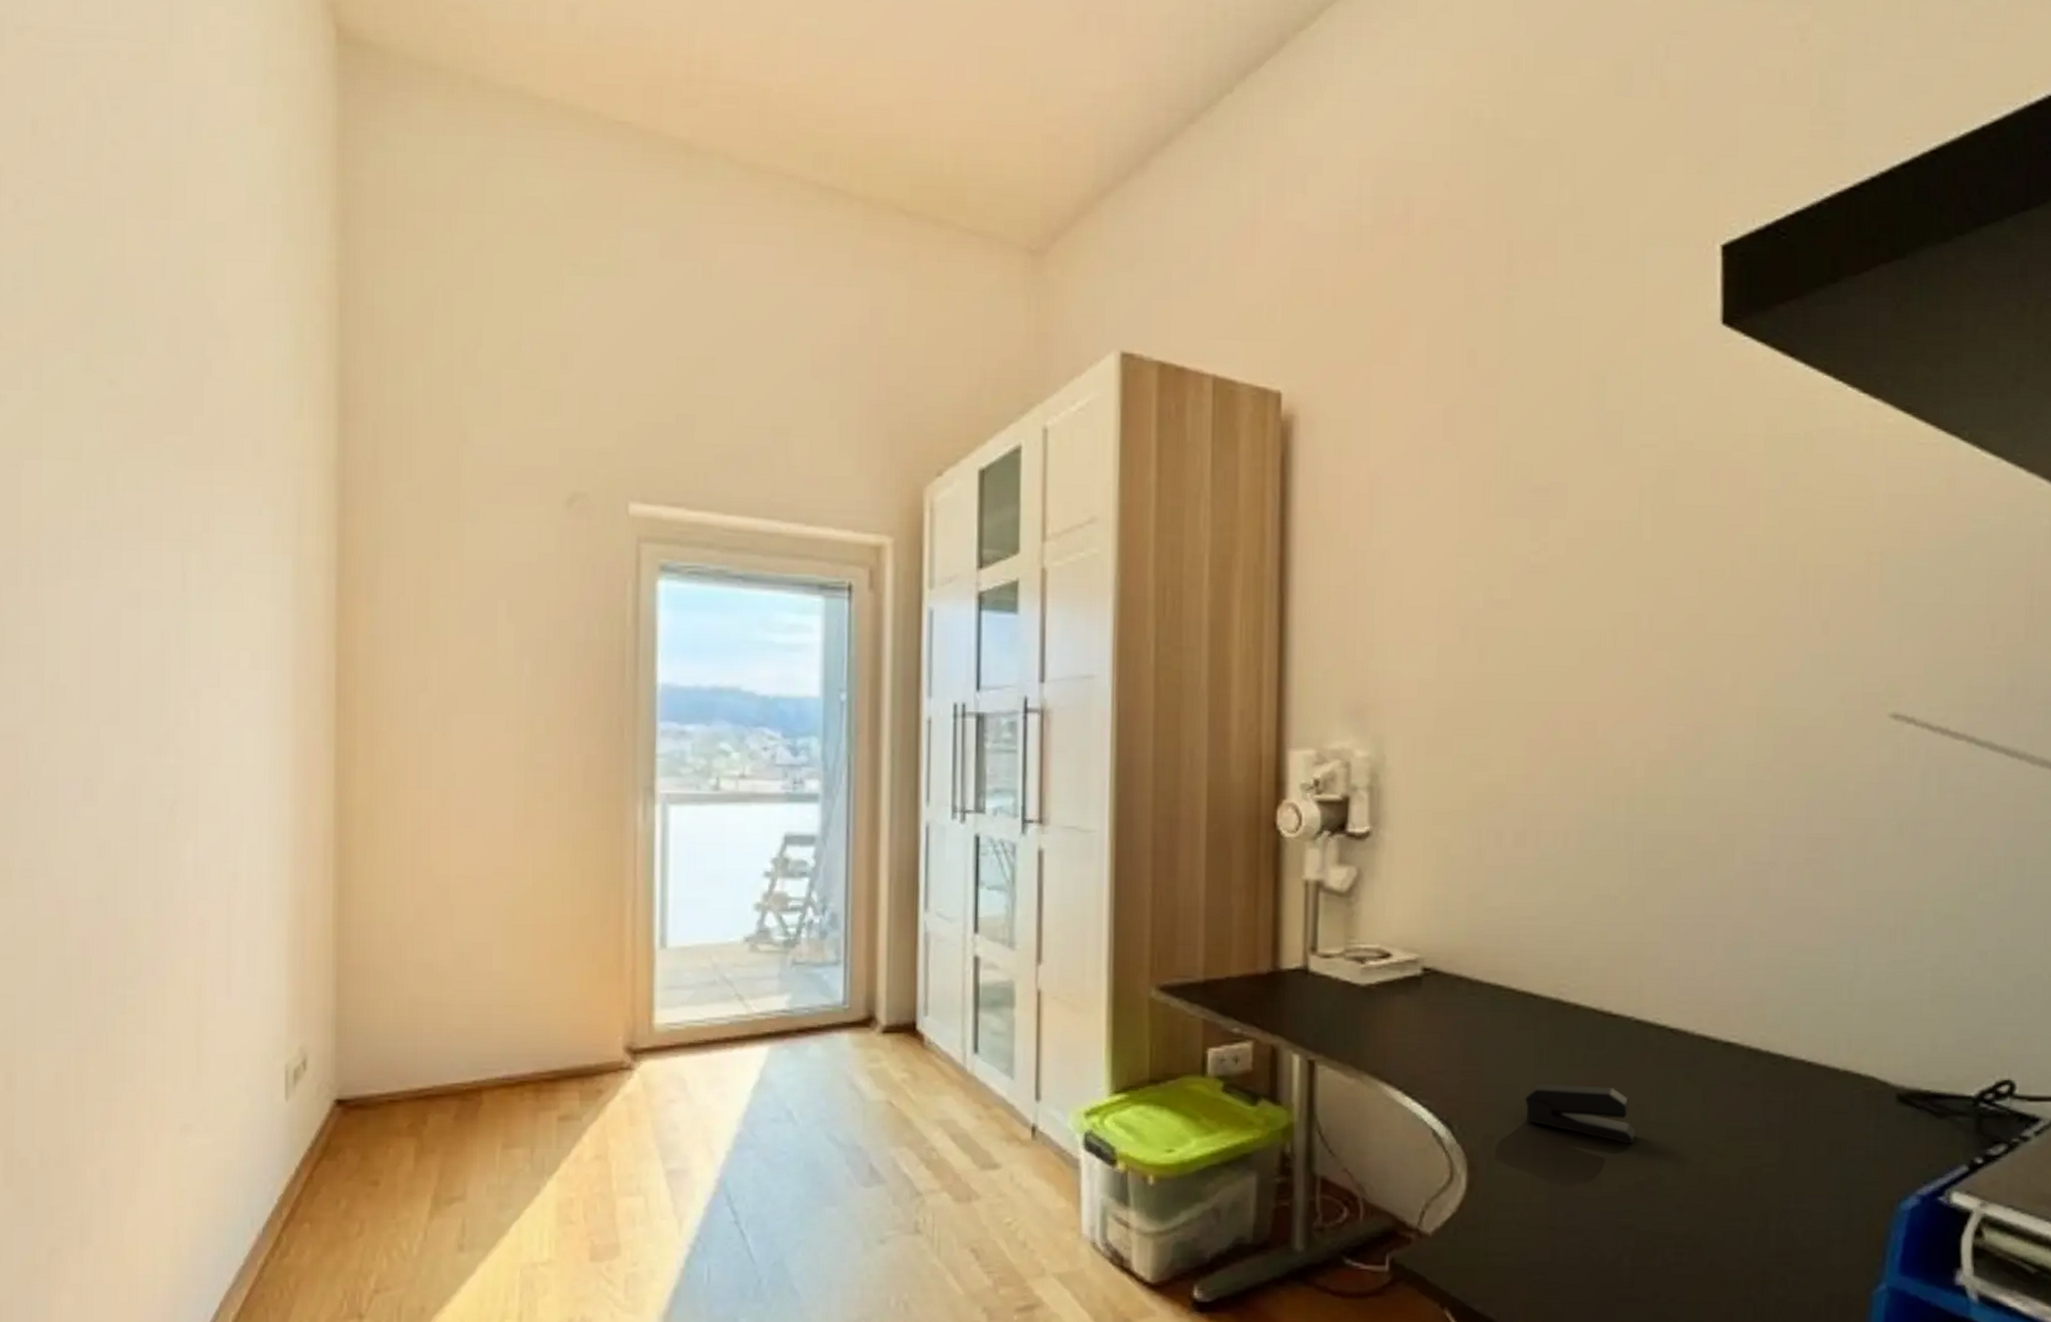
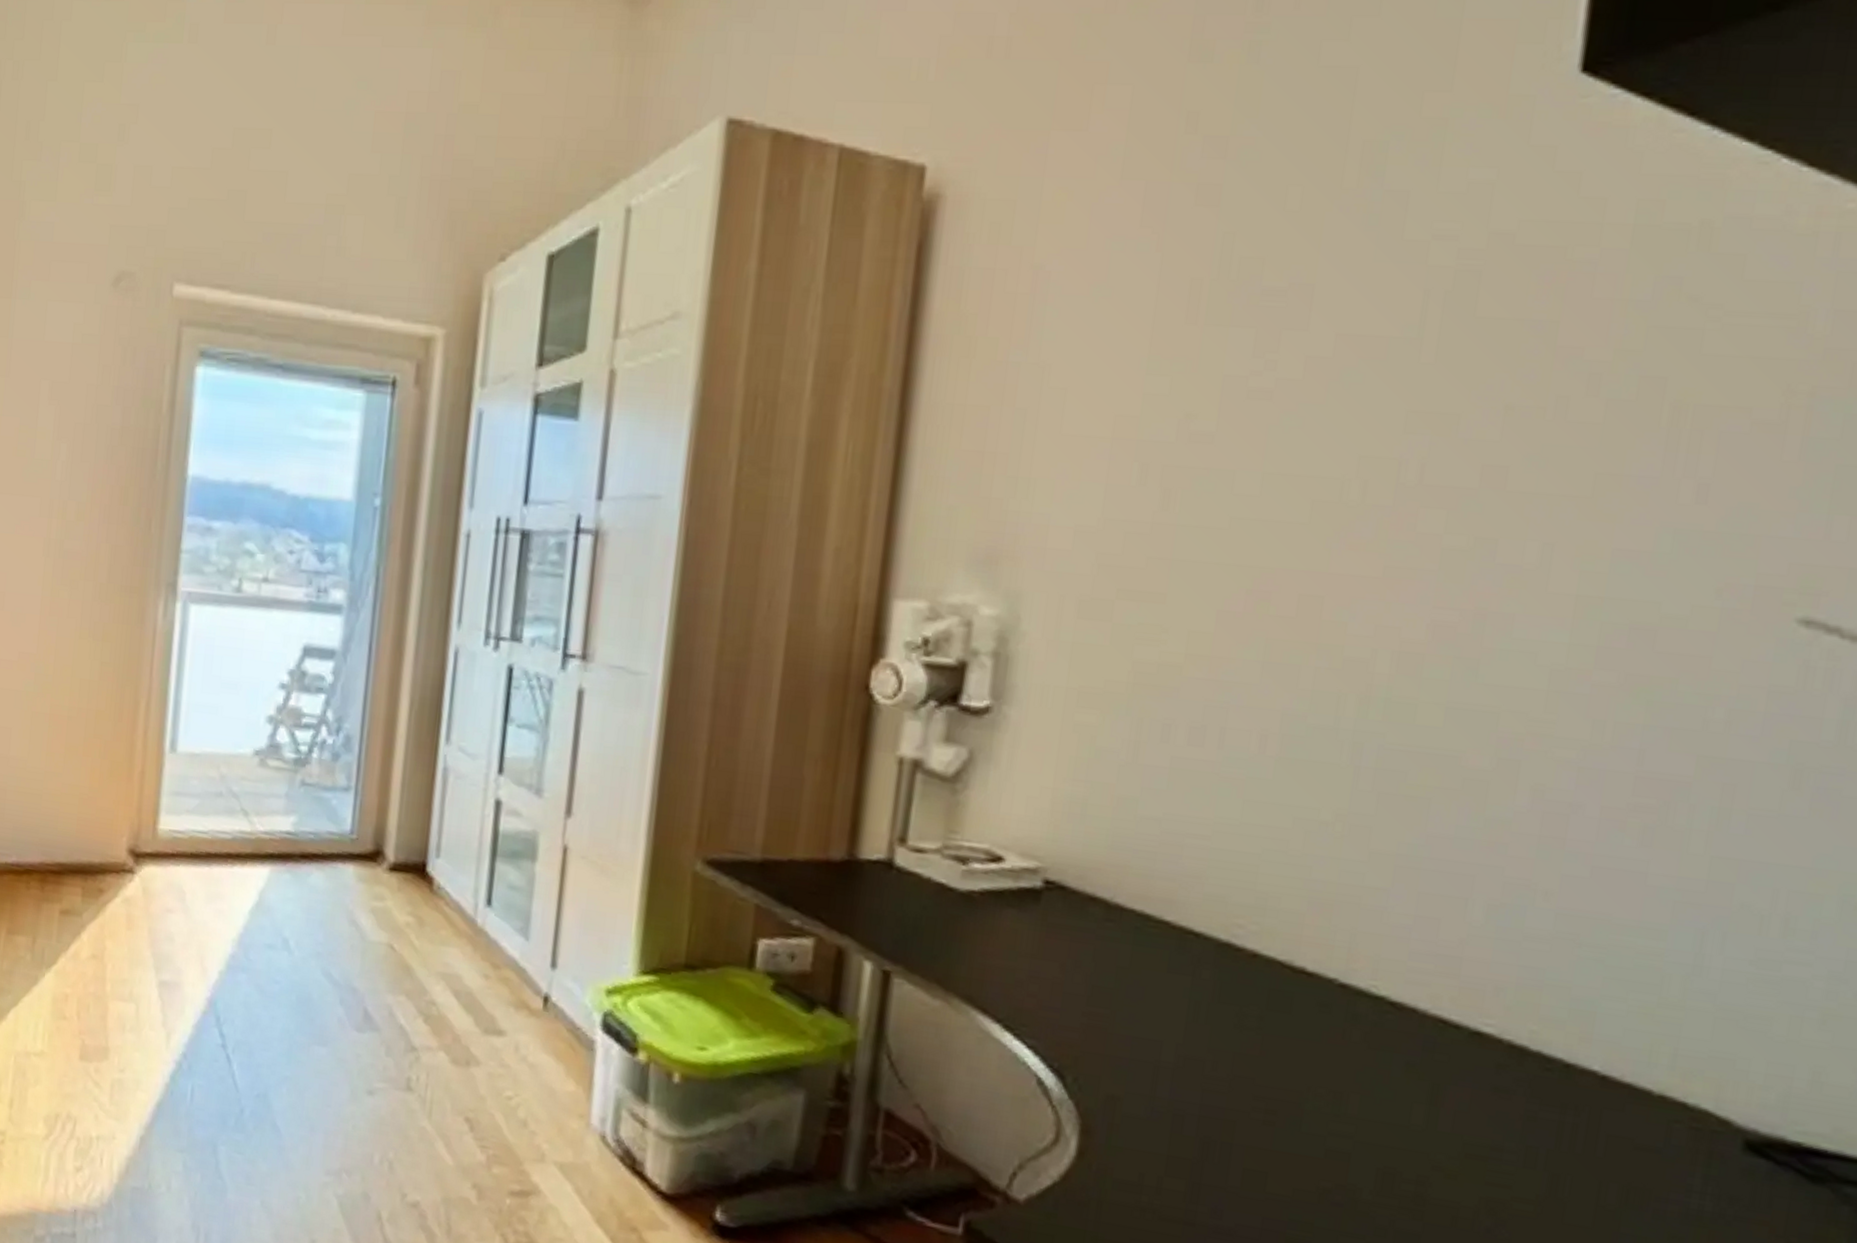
stapler: present [1525,1083,1635,1144] -> none [1168,1043,1324,1140]

